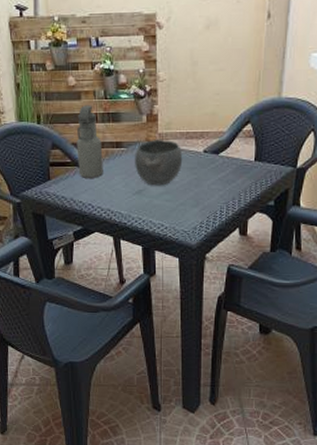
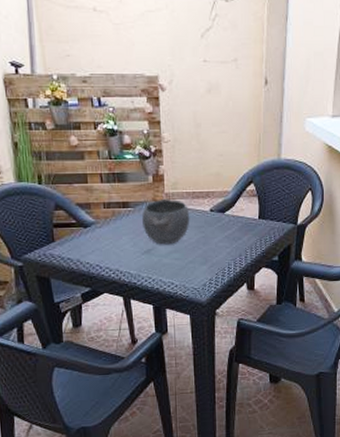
water bottle: present [76,105,103,178] -> none [81,165,111,239]

